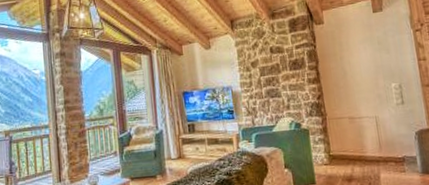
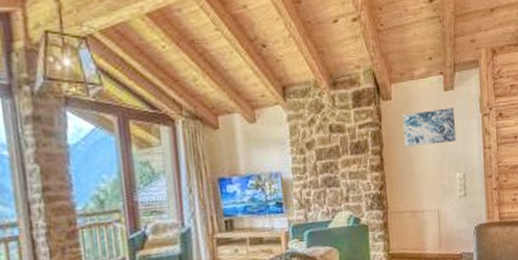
wall art: none [335,26,388,63] -> present [403,108,456,148]

